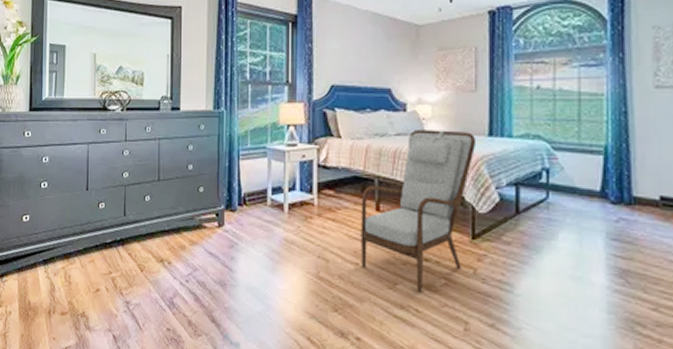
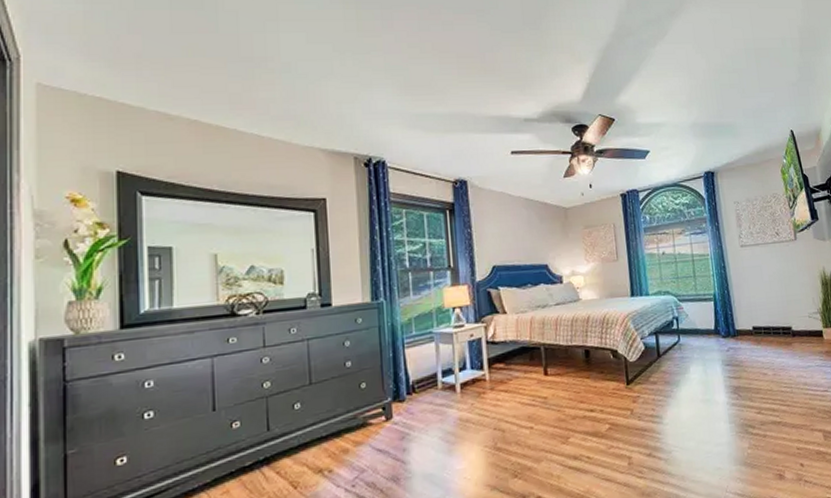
armchair: present [361,130,477,292] -> none [530,295,623,441]

